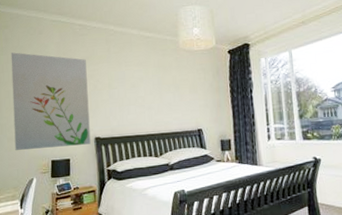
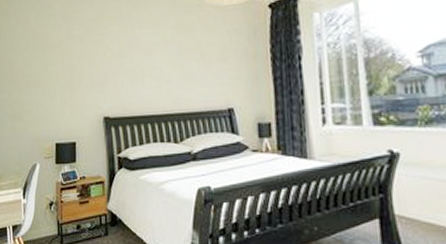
wall art: present [11,52,91,150] -> none [13,15,99,130]

